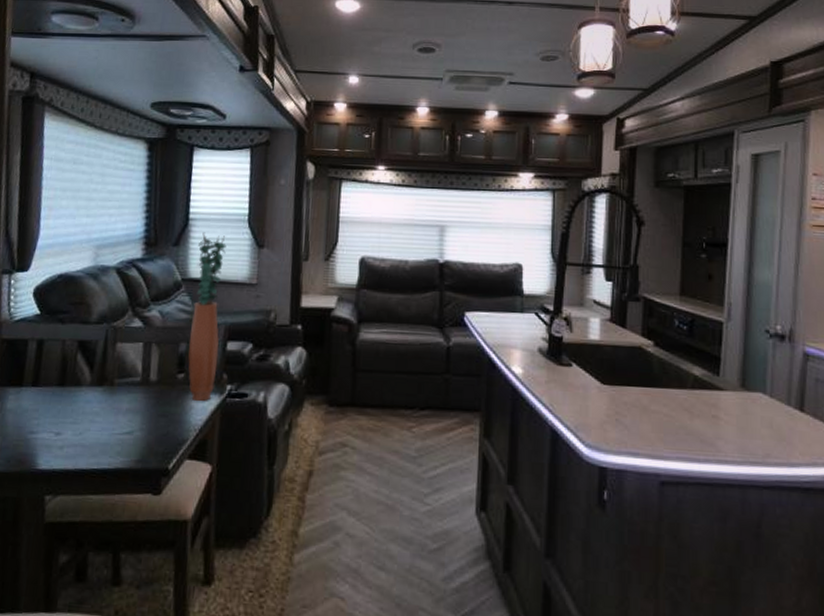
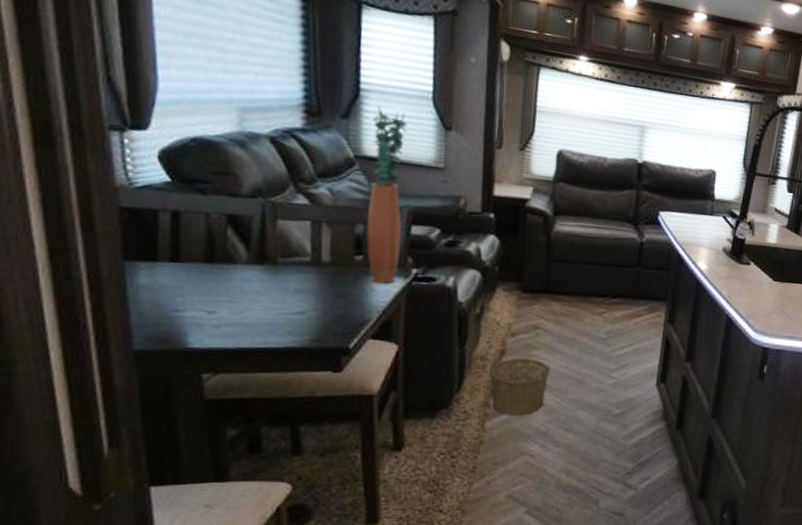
basket: none [297,479,360,549] -> present [489,358,551,417]

